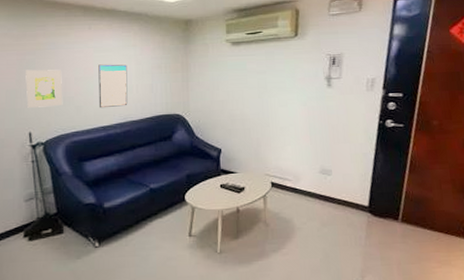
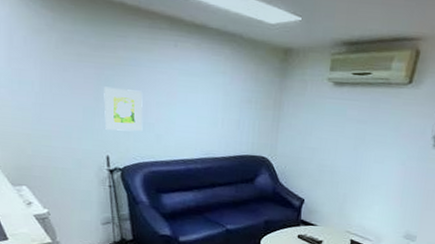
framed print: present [98,64,128,109] -> none [180,90,214,141]

